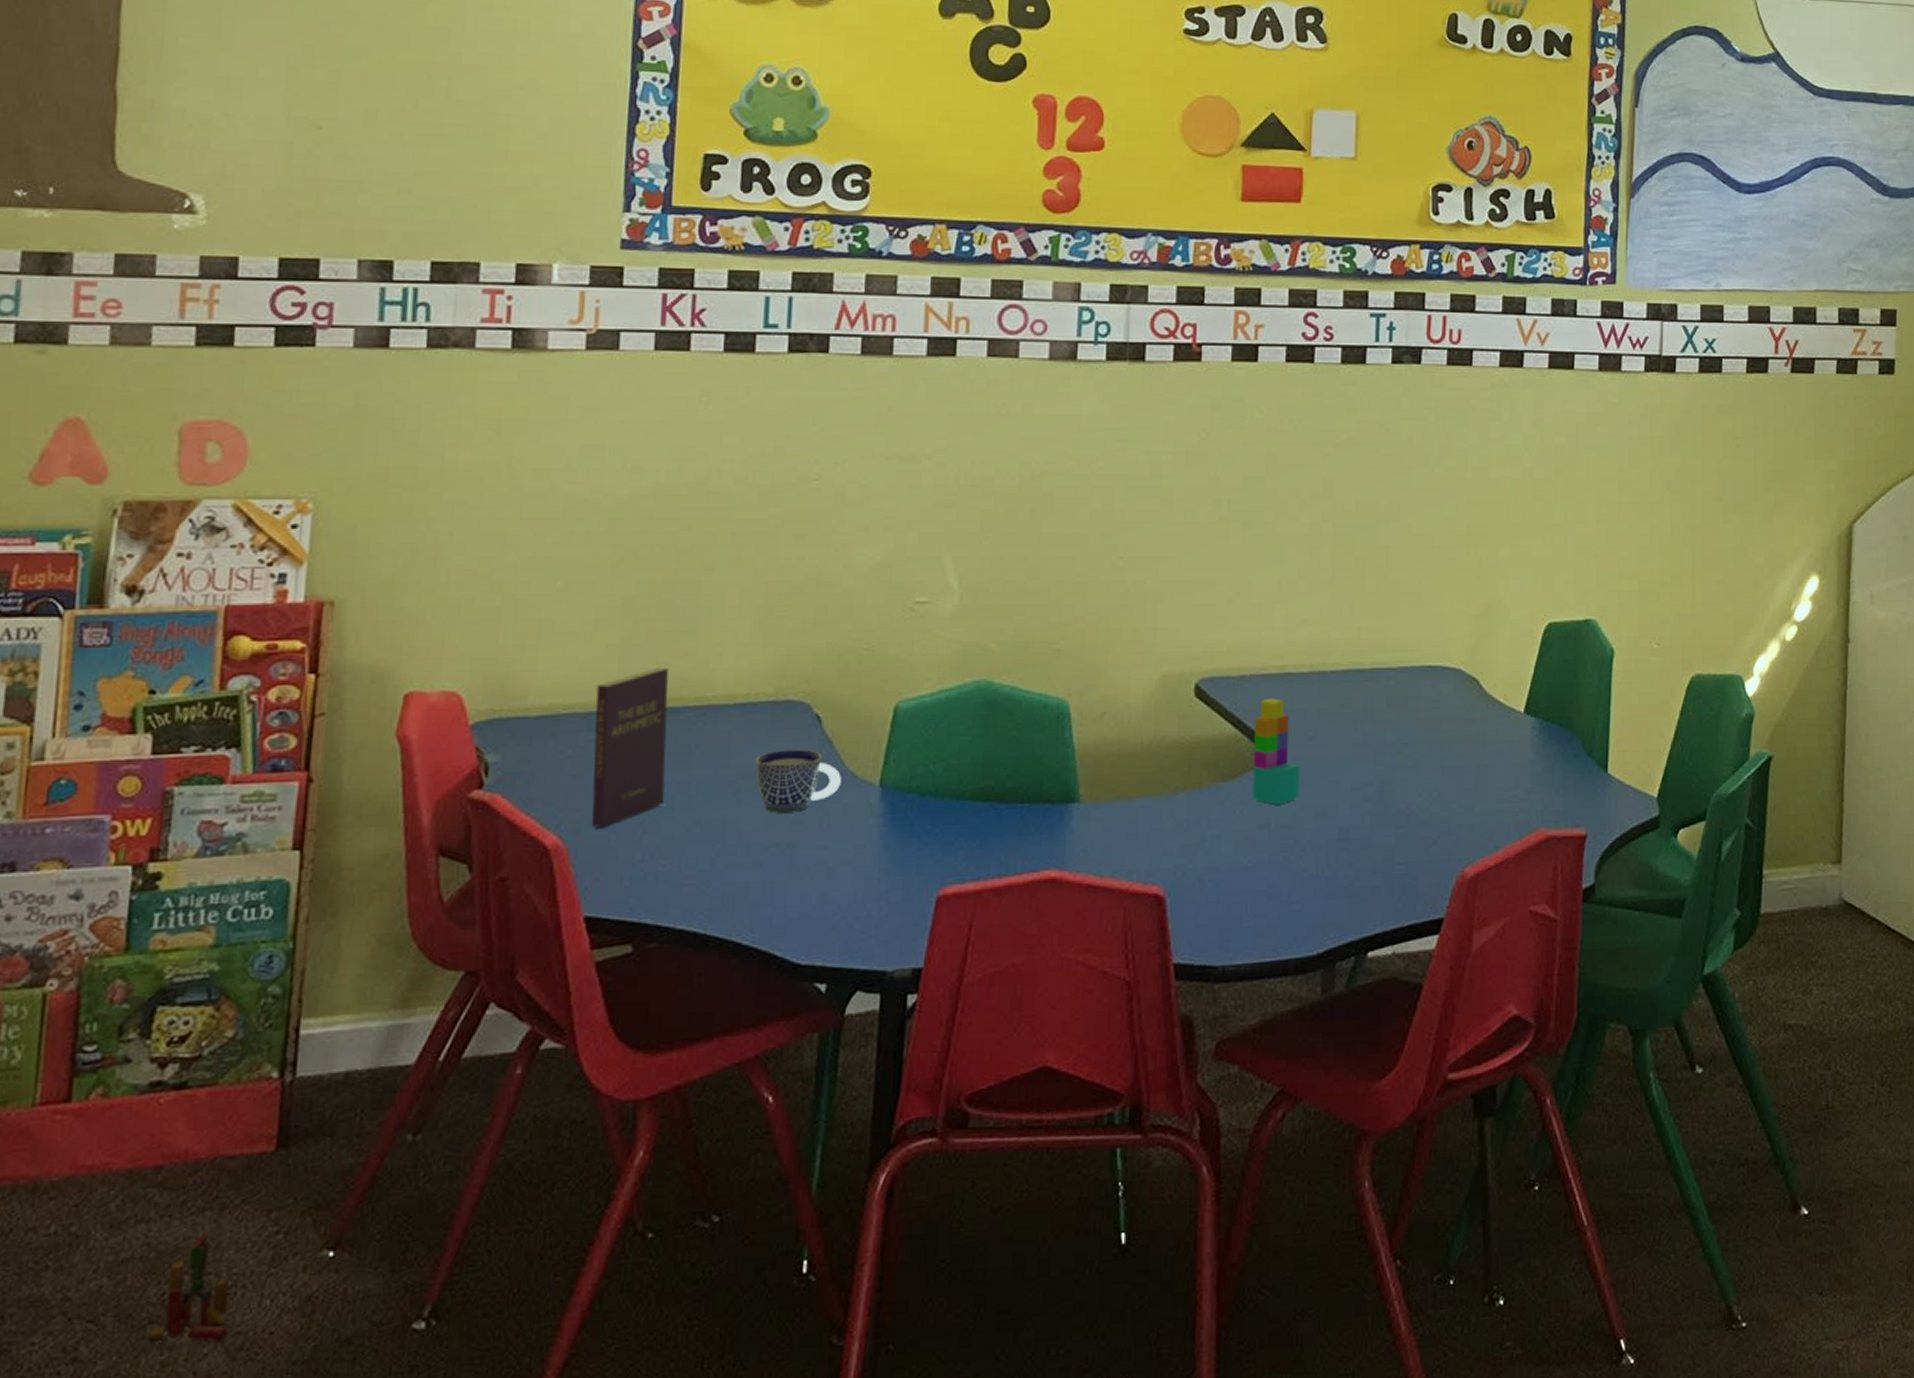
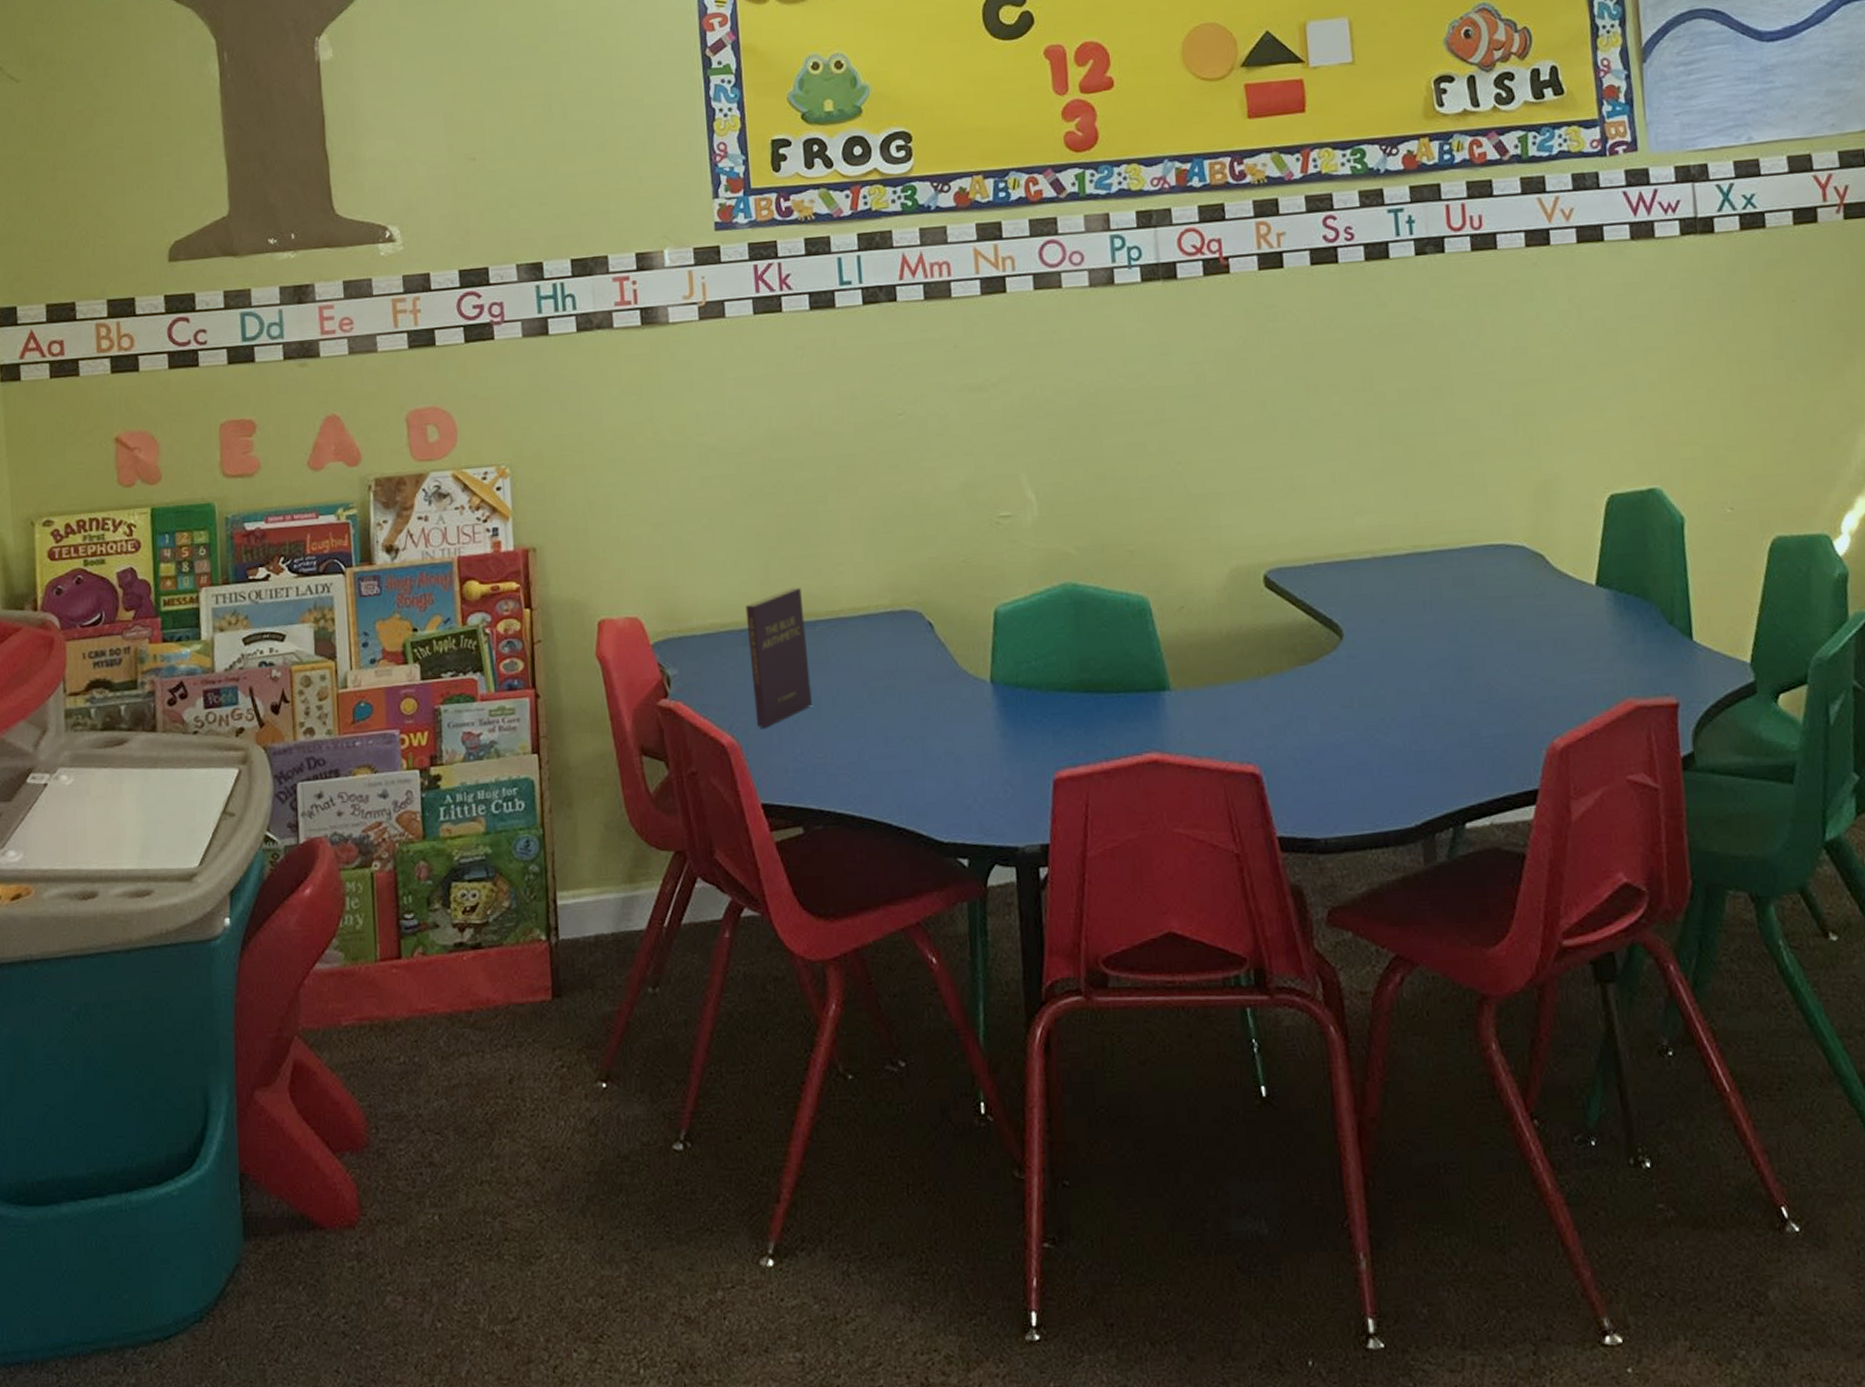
building blocks: present [148,1230,229,1341] -> none [480,1063,537,1154]
cup: present [755,749,841,813] -> none [883,652,957,710]
toy blocks: present [1252,698,1300,805] -> none [1325,584,1378,685]

